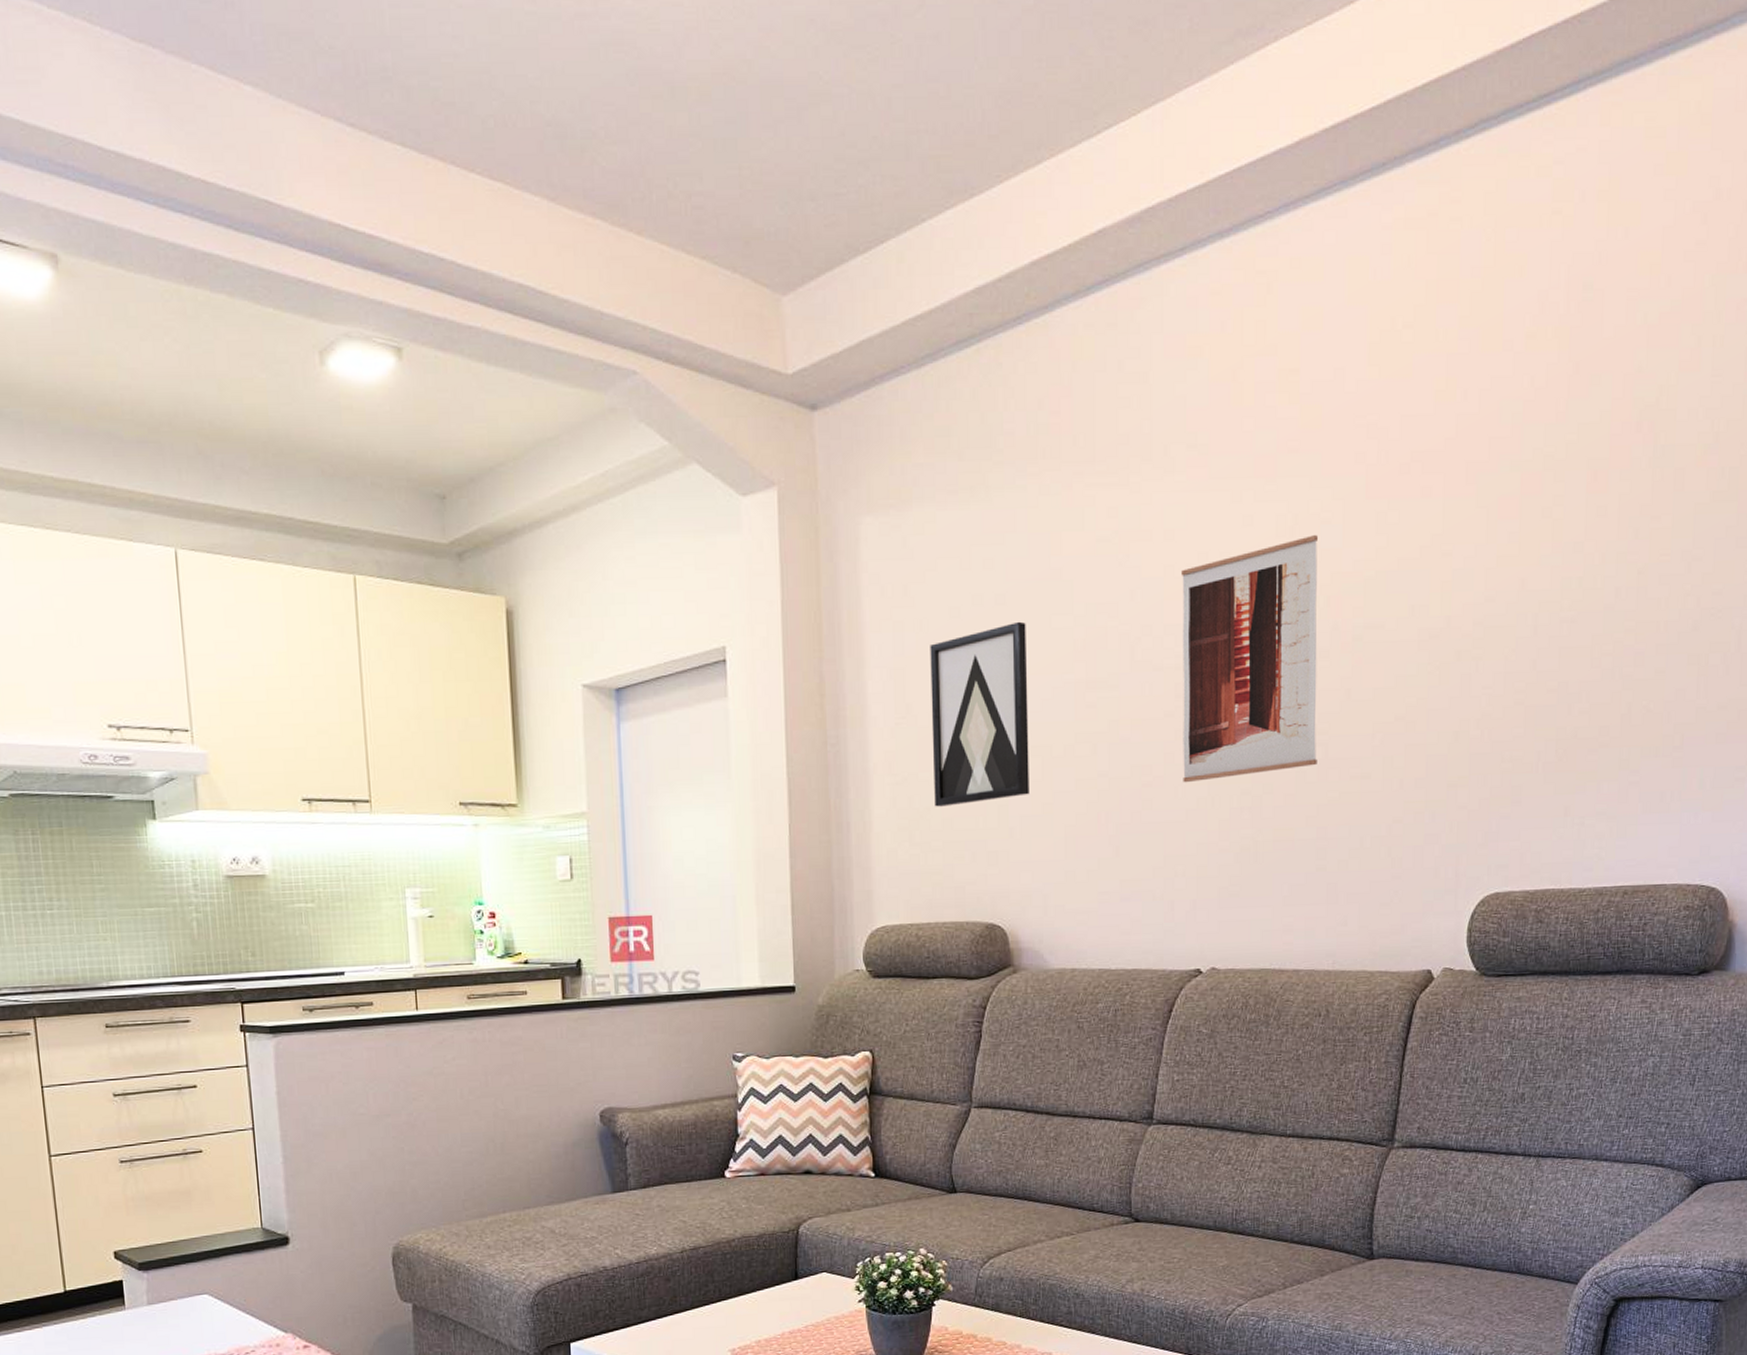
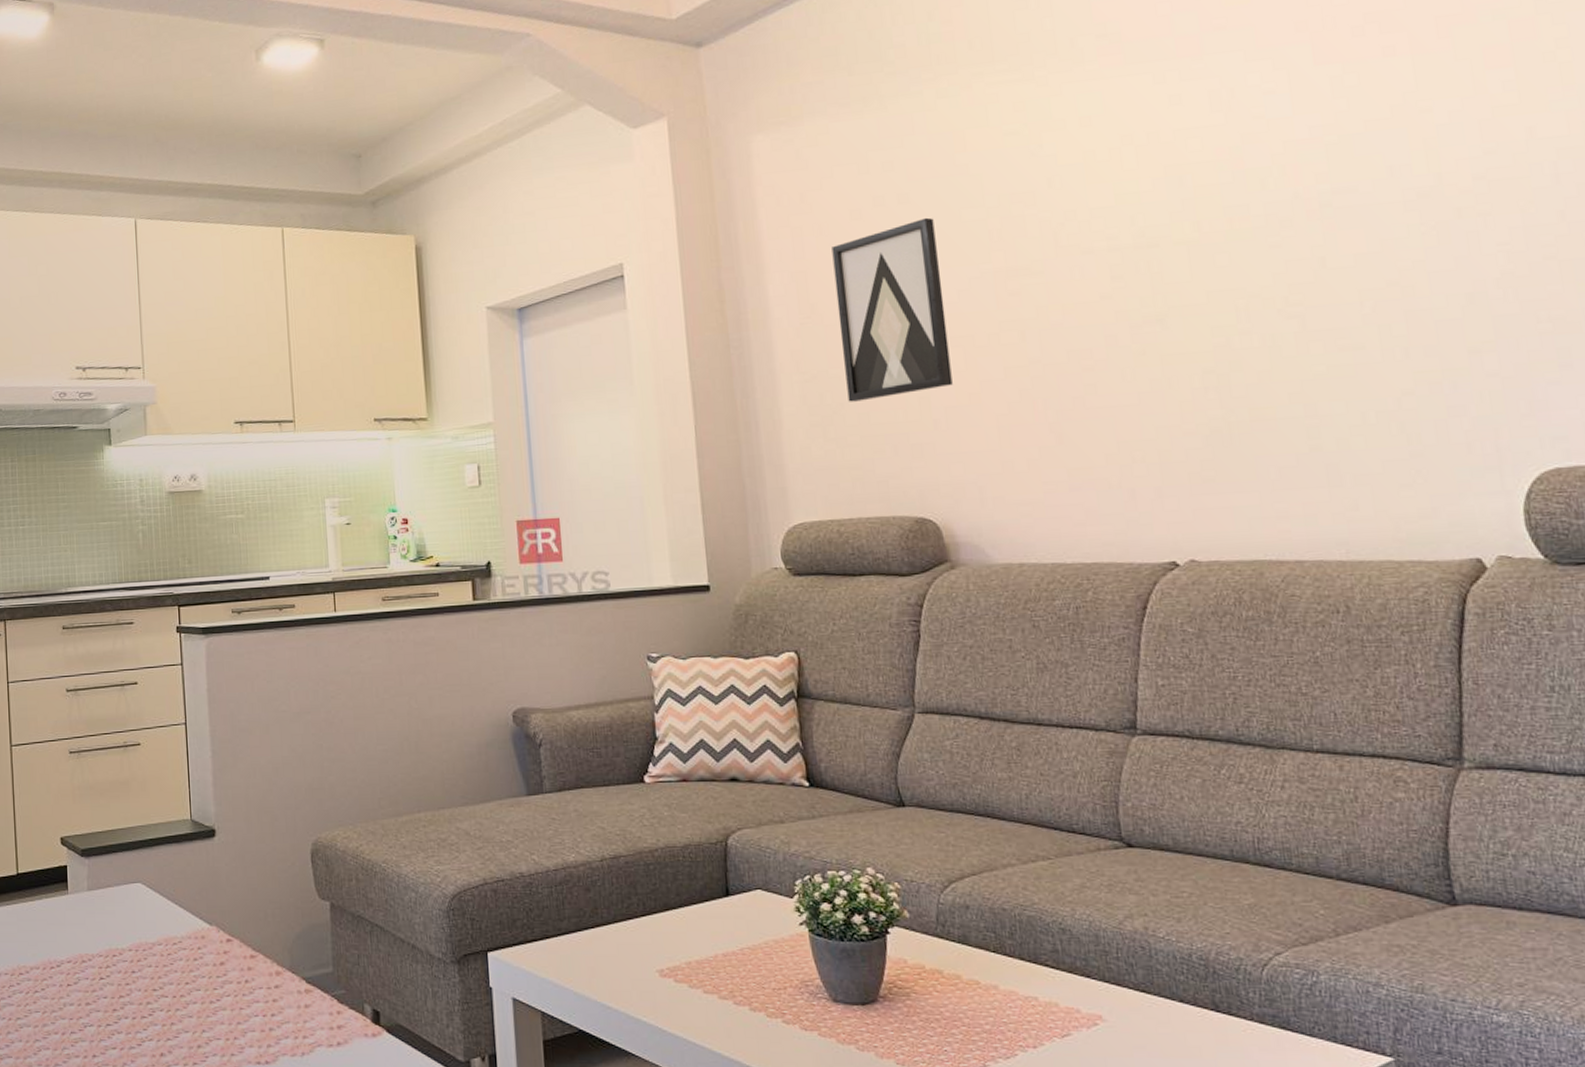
wall art: present [1180,535,1319,783] -> none [1102,106,1294,365]

